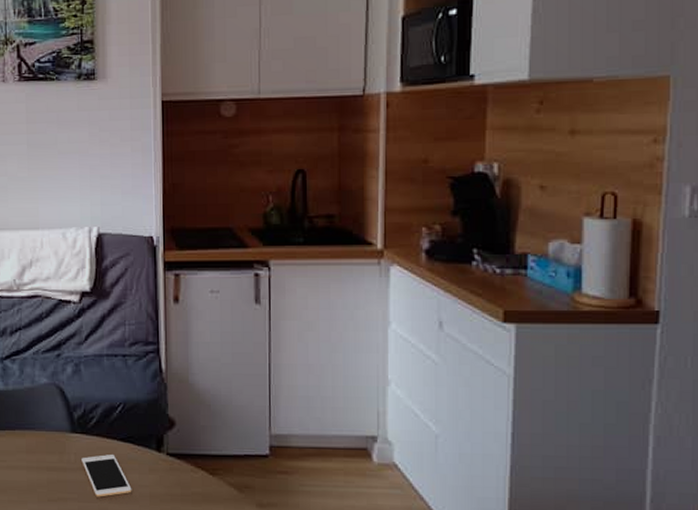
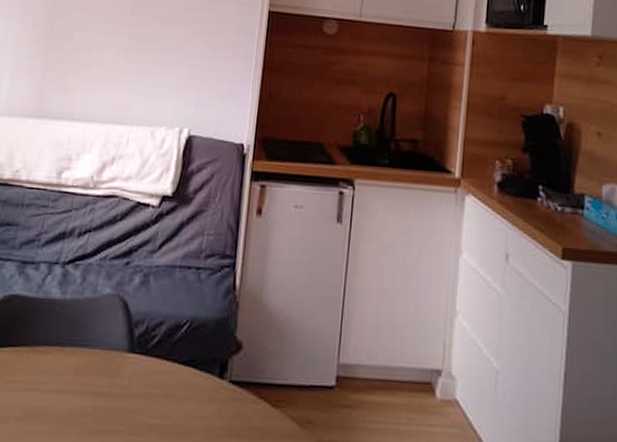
cell phone: present [81,453,132,497] -> none [135,379,187,430]

